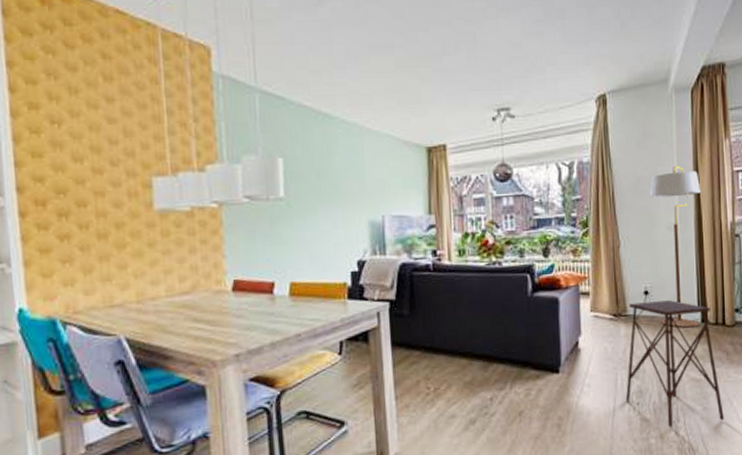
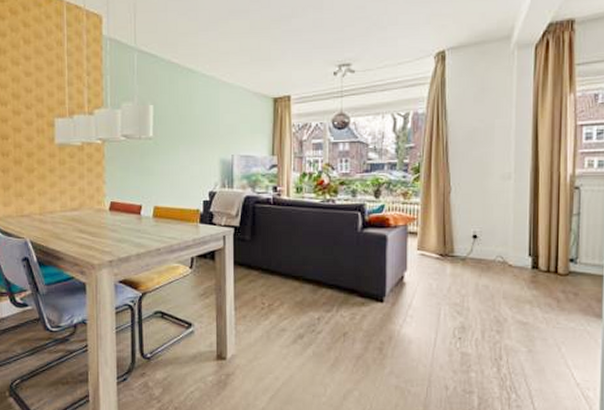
side table: present [625,300,724,428] -> none [447,245,550,365]
floor lamp: present [650,166,702,328] -> none [485,119,540,273]

